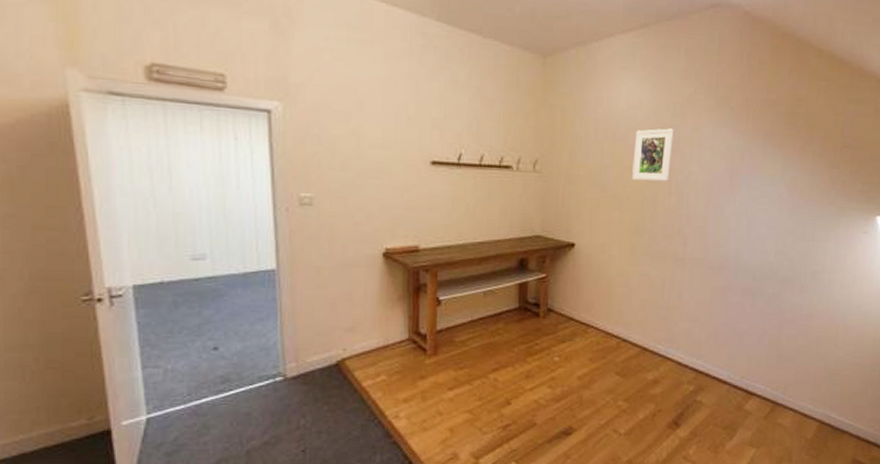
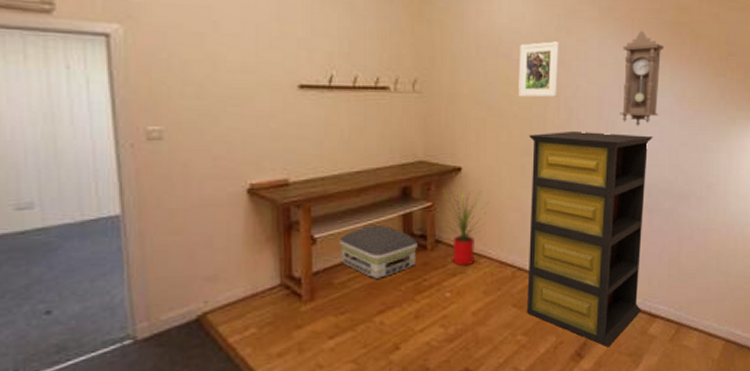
air purifier: none [461,291,531,341] -> present [339,224,417,280]
house plant: none [548,258,599,334] -> present [434,184,489,267]
bookshelf: none [629,214,761,419] -> present [527,132,653,347]
pendulum clock: none [729,120,778,213] -> present [620,30,665,127]

